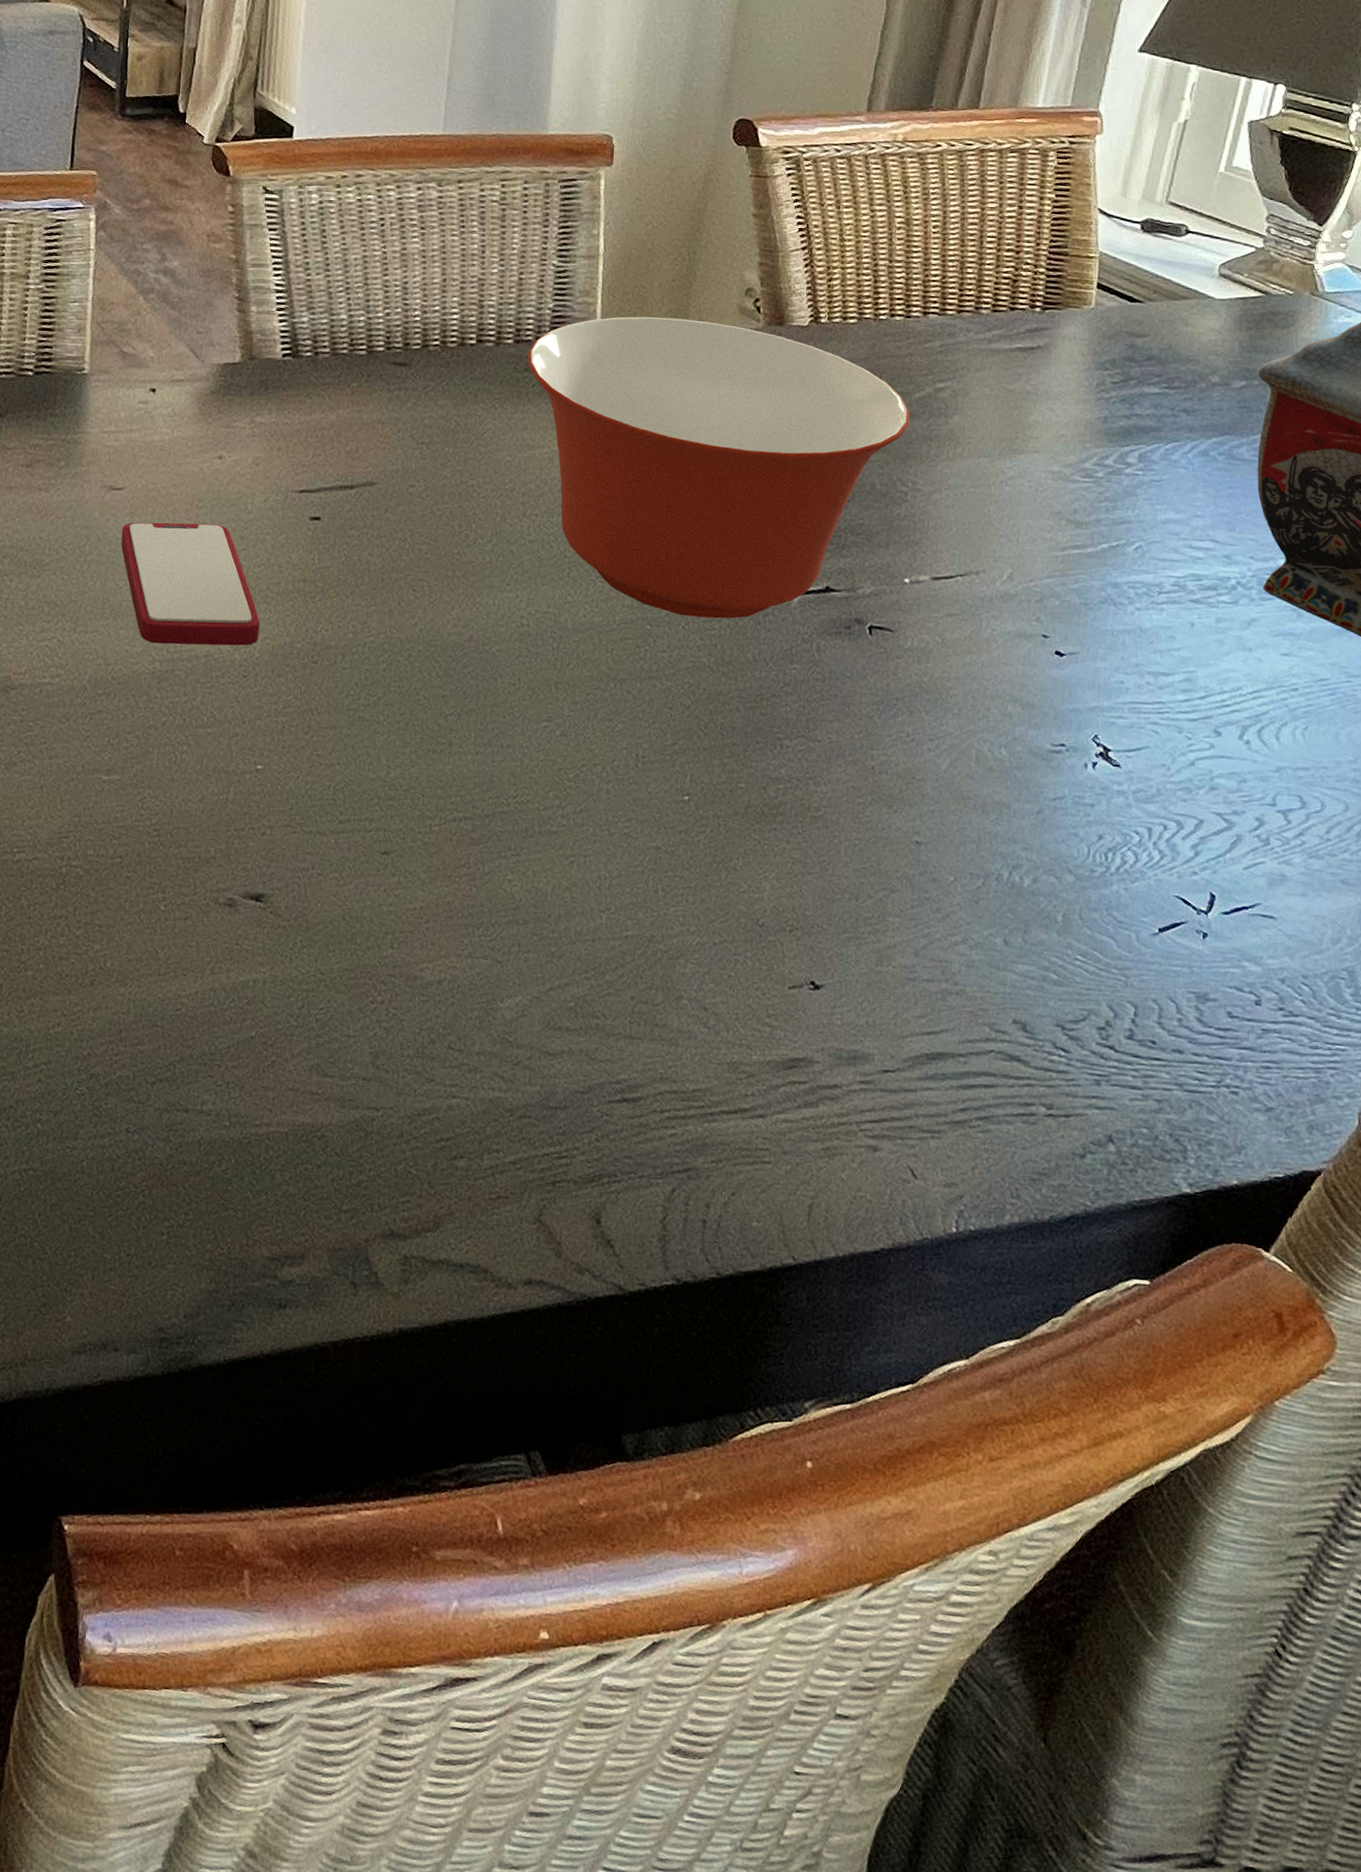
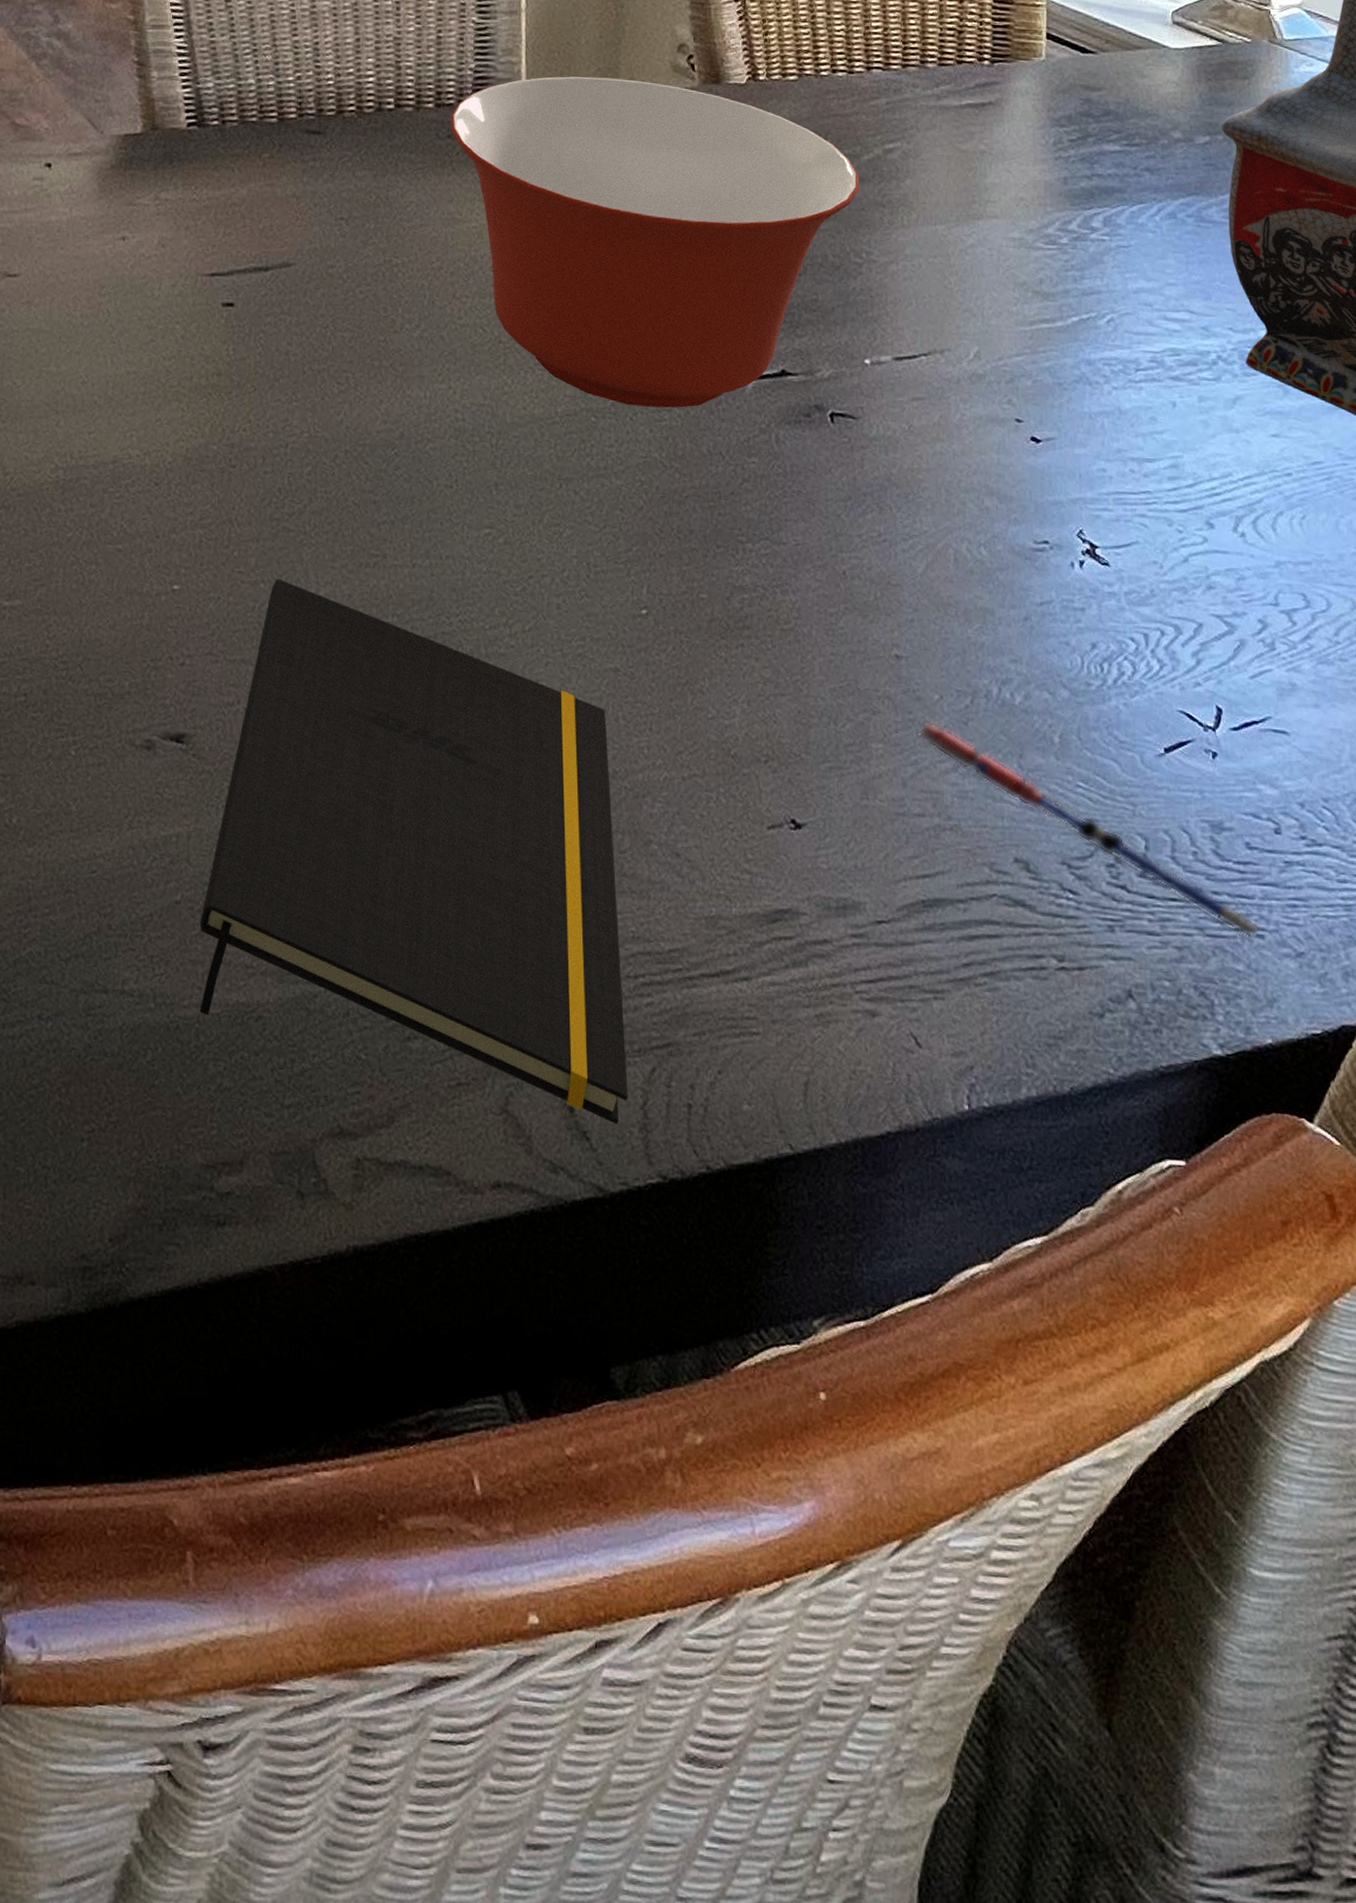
smartphone: present [121,522,260,646] -> none [18,312,172,450]
notepad: none [269,761,650,1235] -> present [199,578,628,1125]
pen: none [932,900,1236,1096] -> present [918,722,1262,941]

